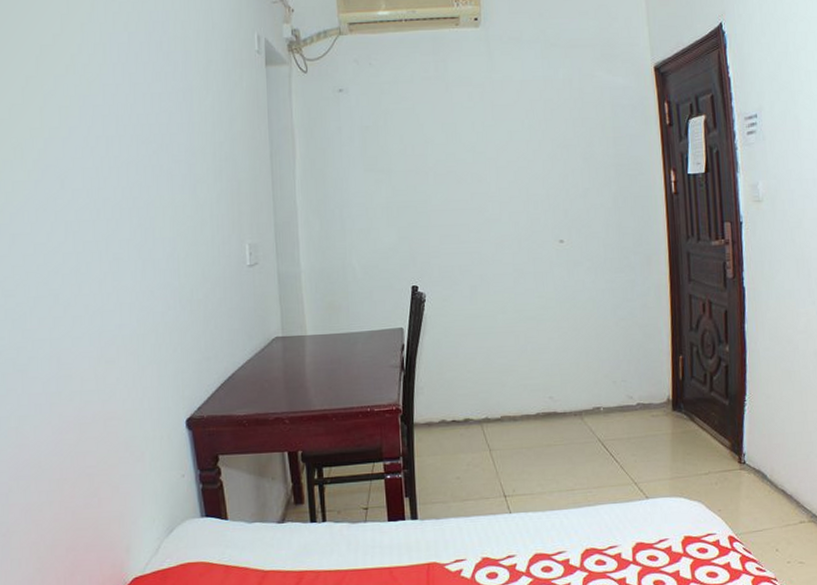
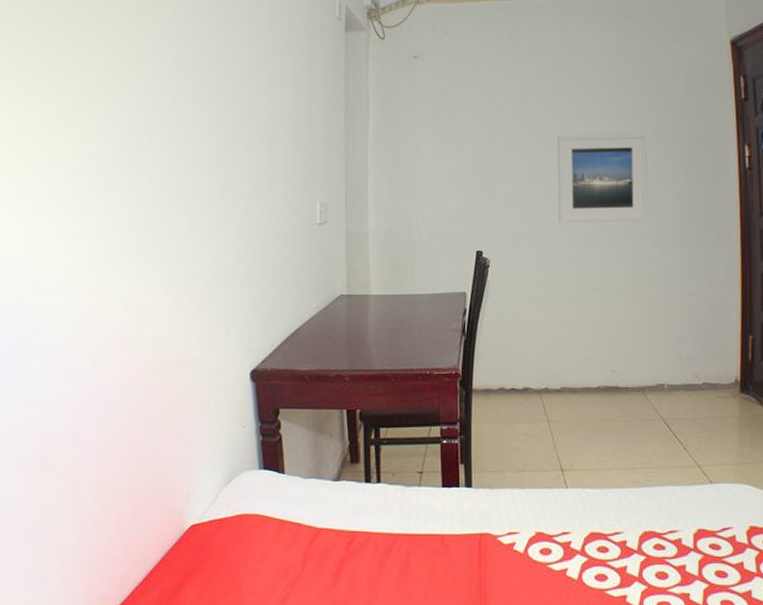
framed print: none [488,162,579,254] -> present [558,133,648,223]

